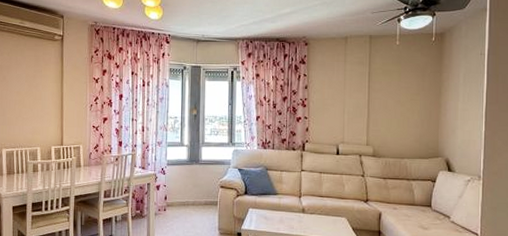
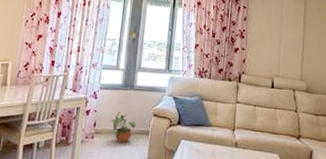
potted plant: none [181,185,205,215] -> present [112,111,136,144]

